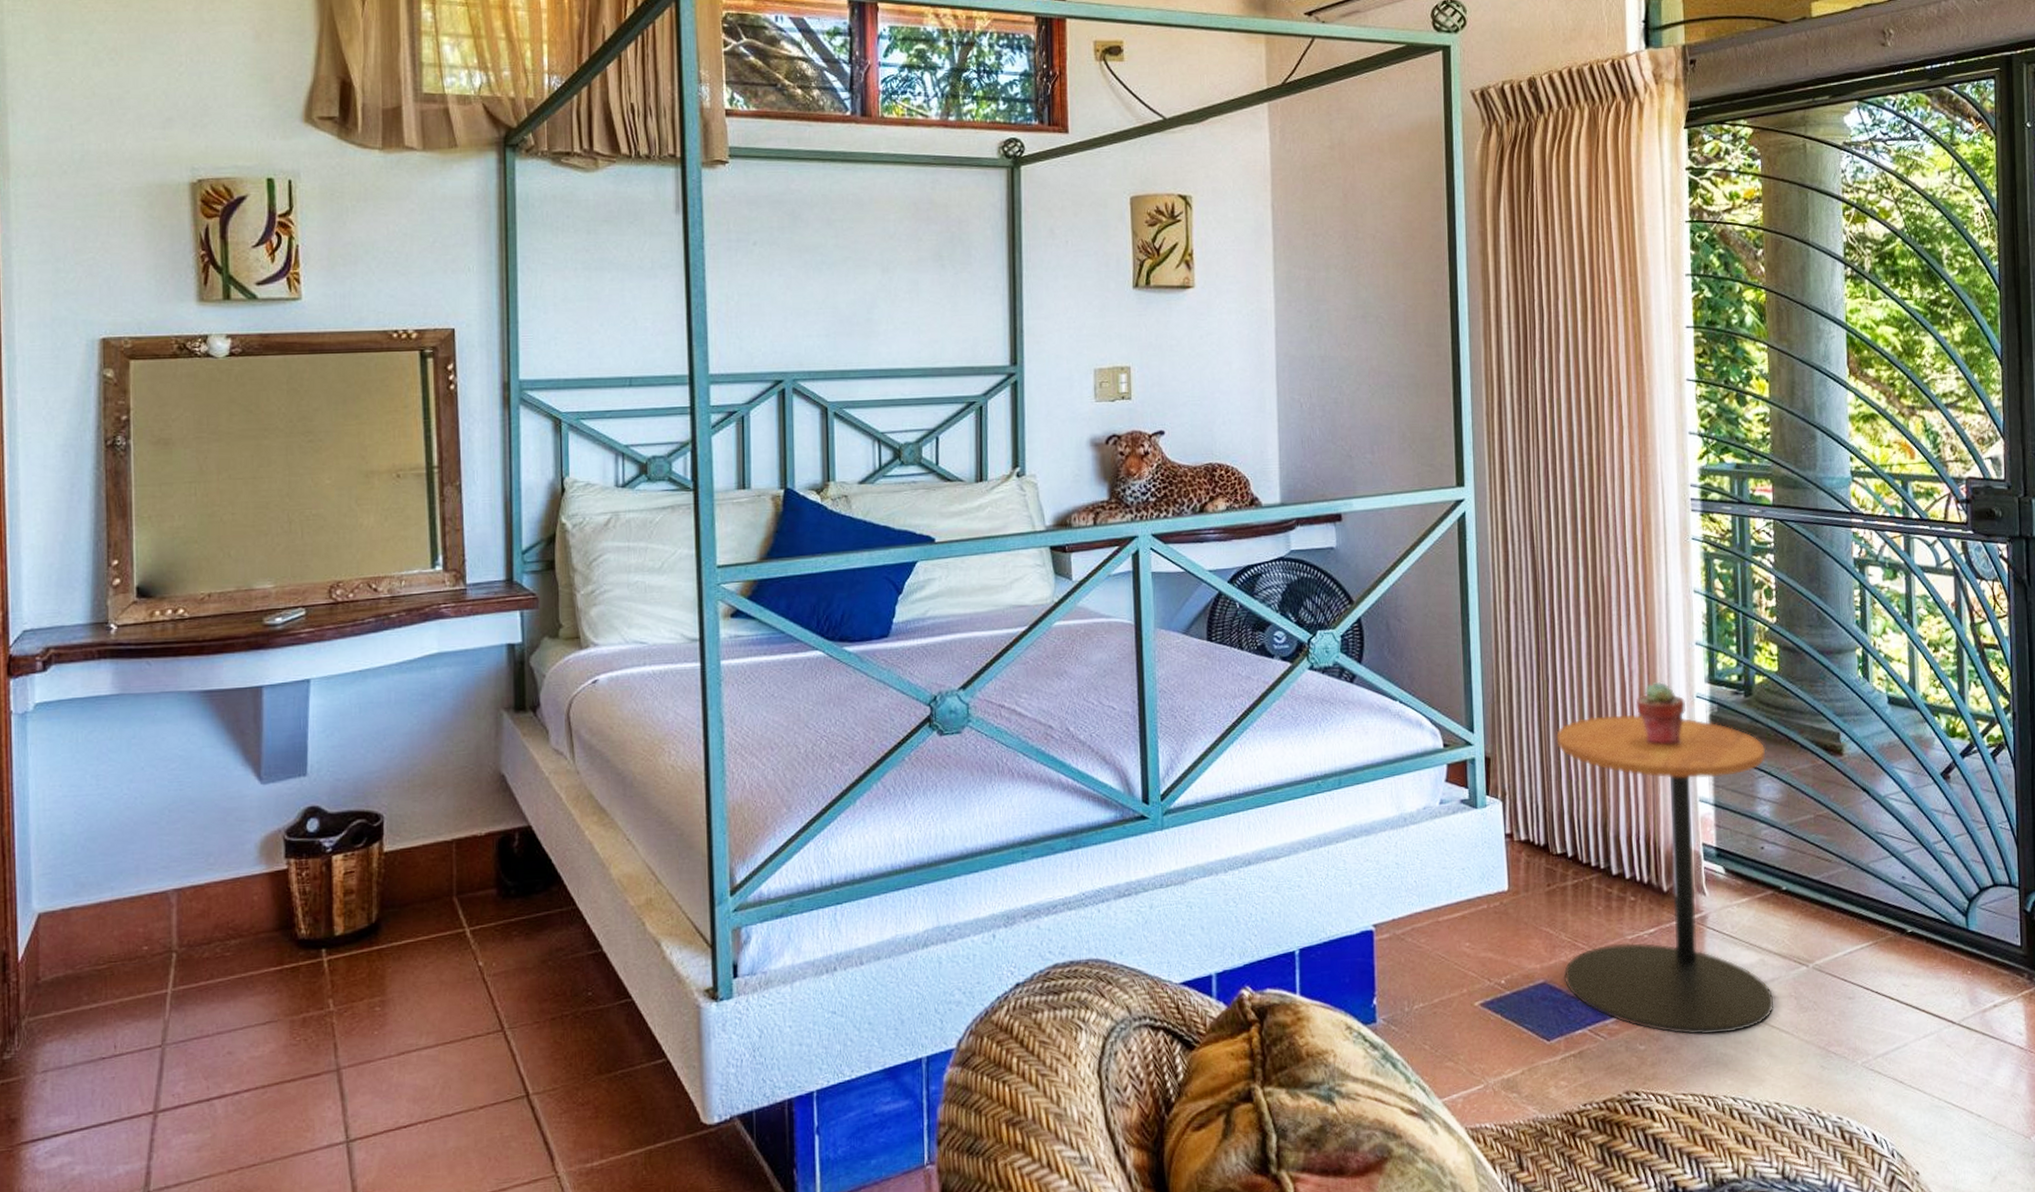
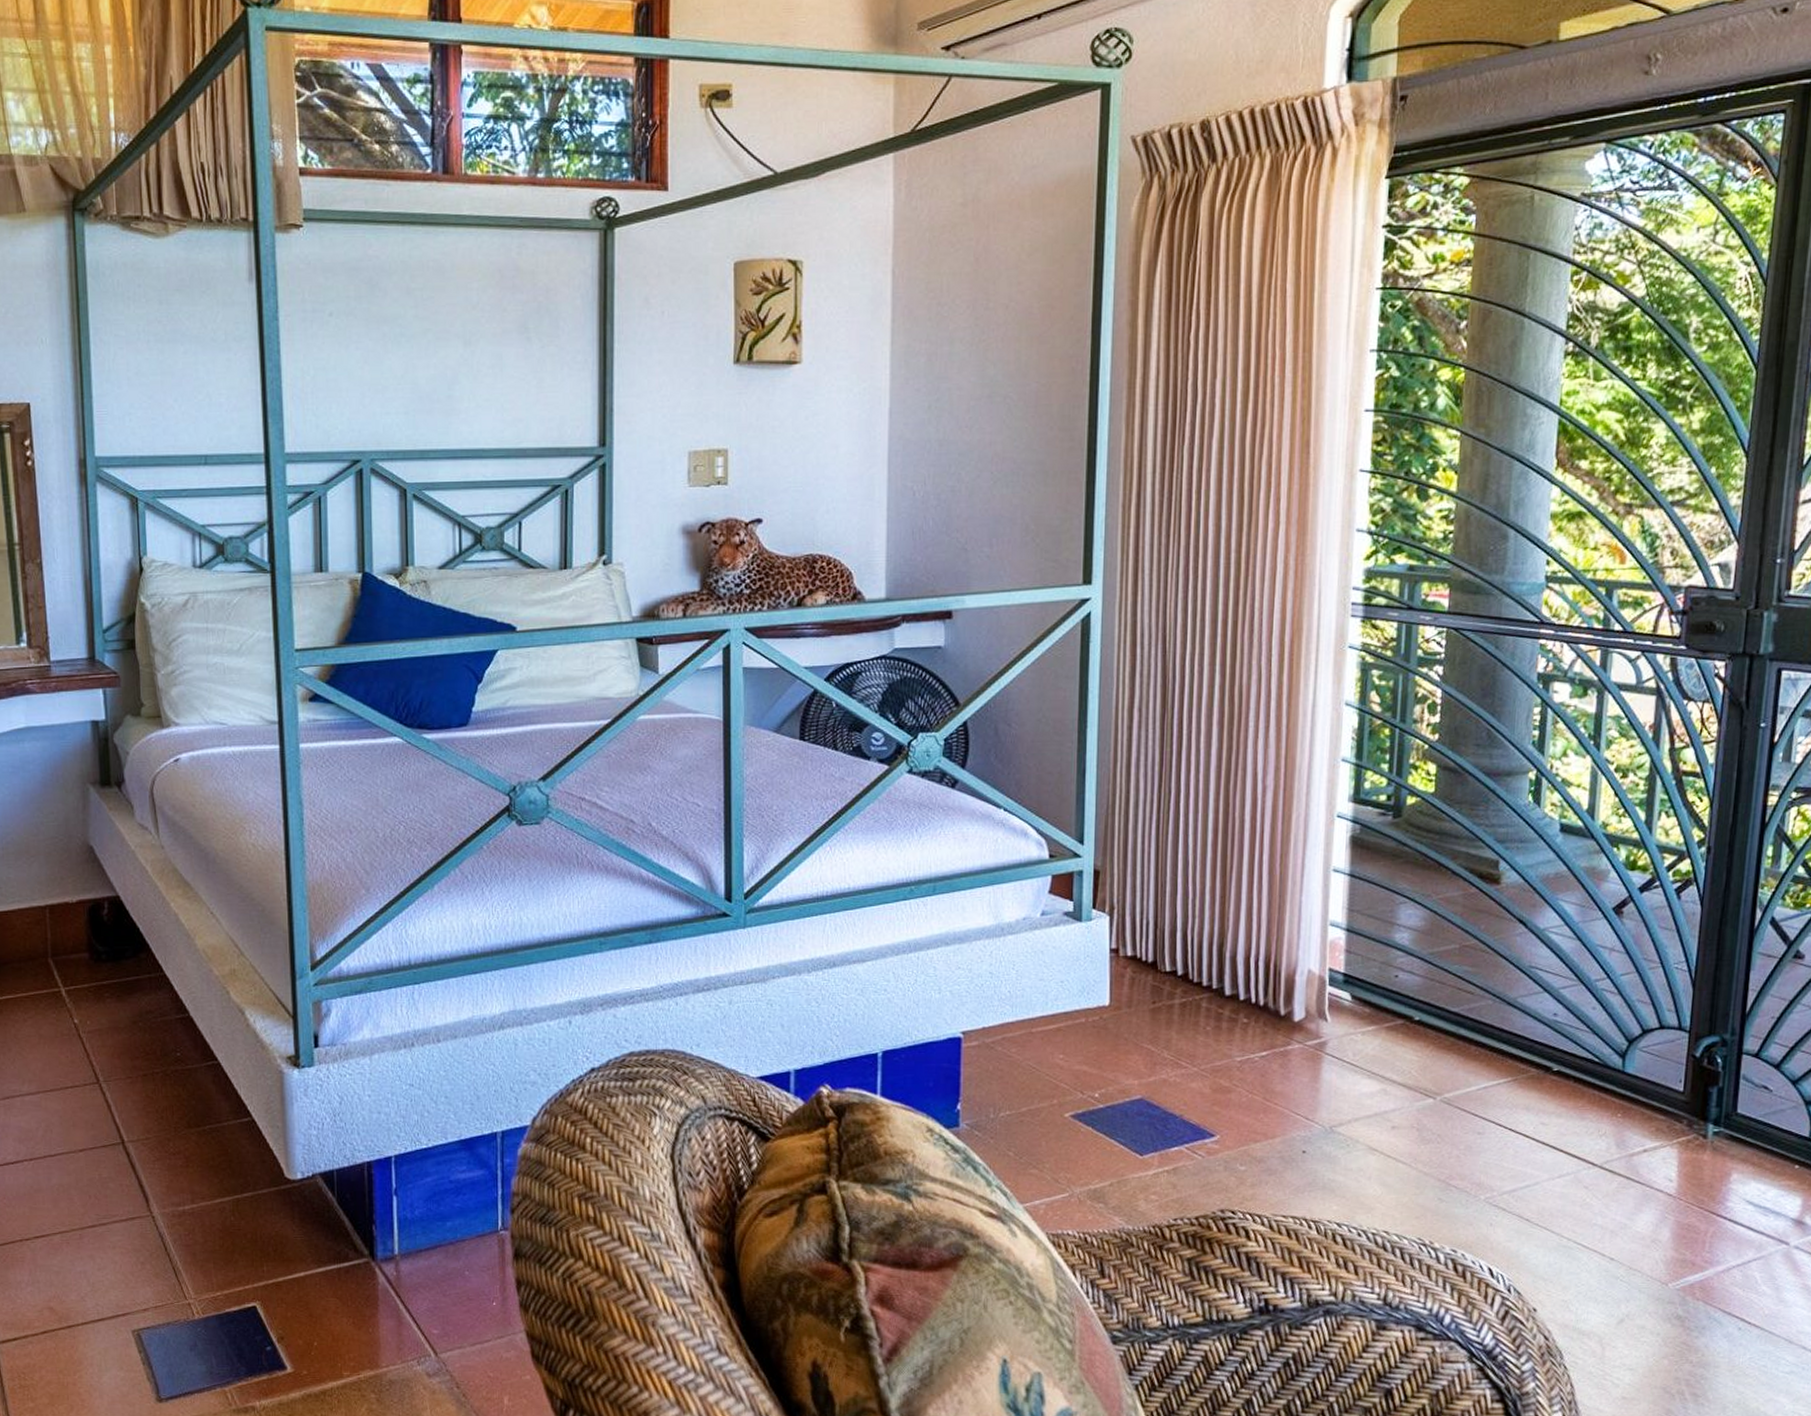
side table: present [1556,715,1774,1035] -> none [1164,832,1412,1160]
potted succulent: present [1635,681,1686,746] -> none [1267,798,1325,866]

